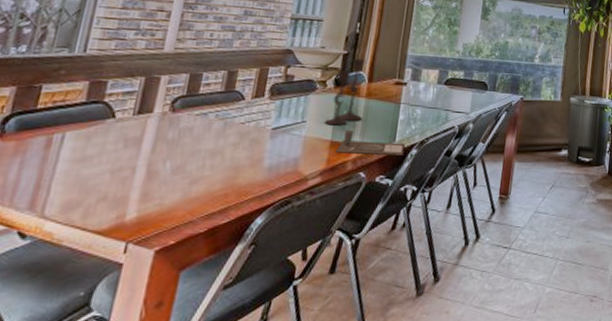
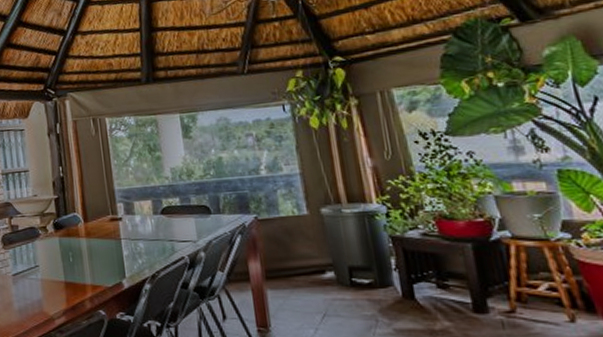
candlestick: present [324,58,365,126] -> none [53,200,88,268]
place setting: present [336,130,405,155] -> none [72,271,138,293]

